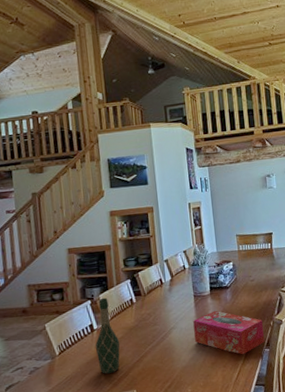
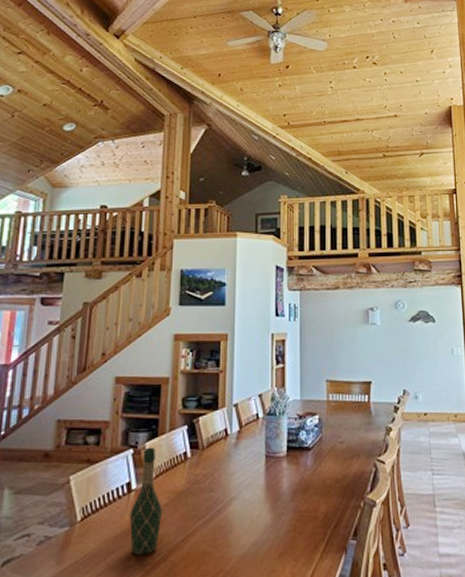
tissue box: present [193,310,264,355] -> none [261,479,351,546]

